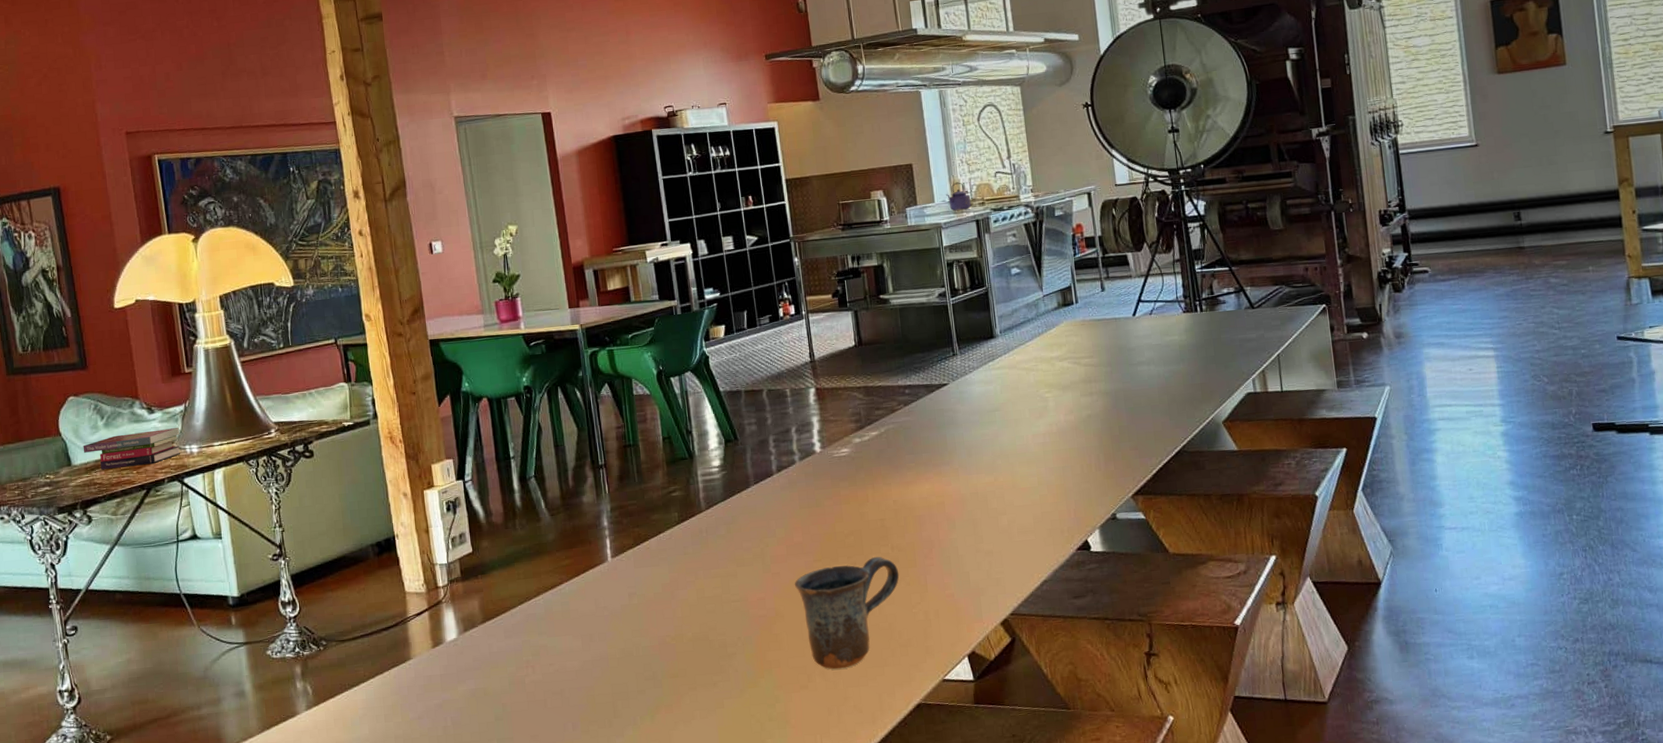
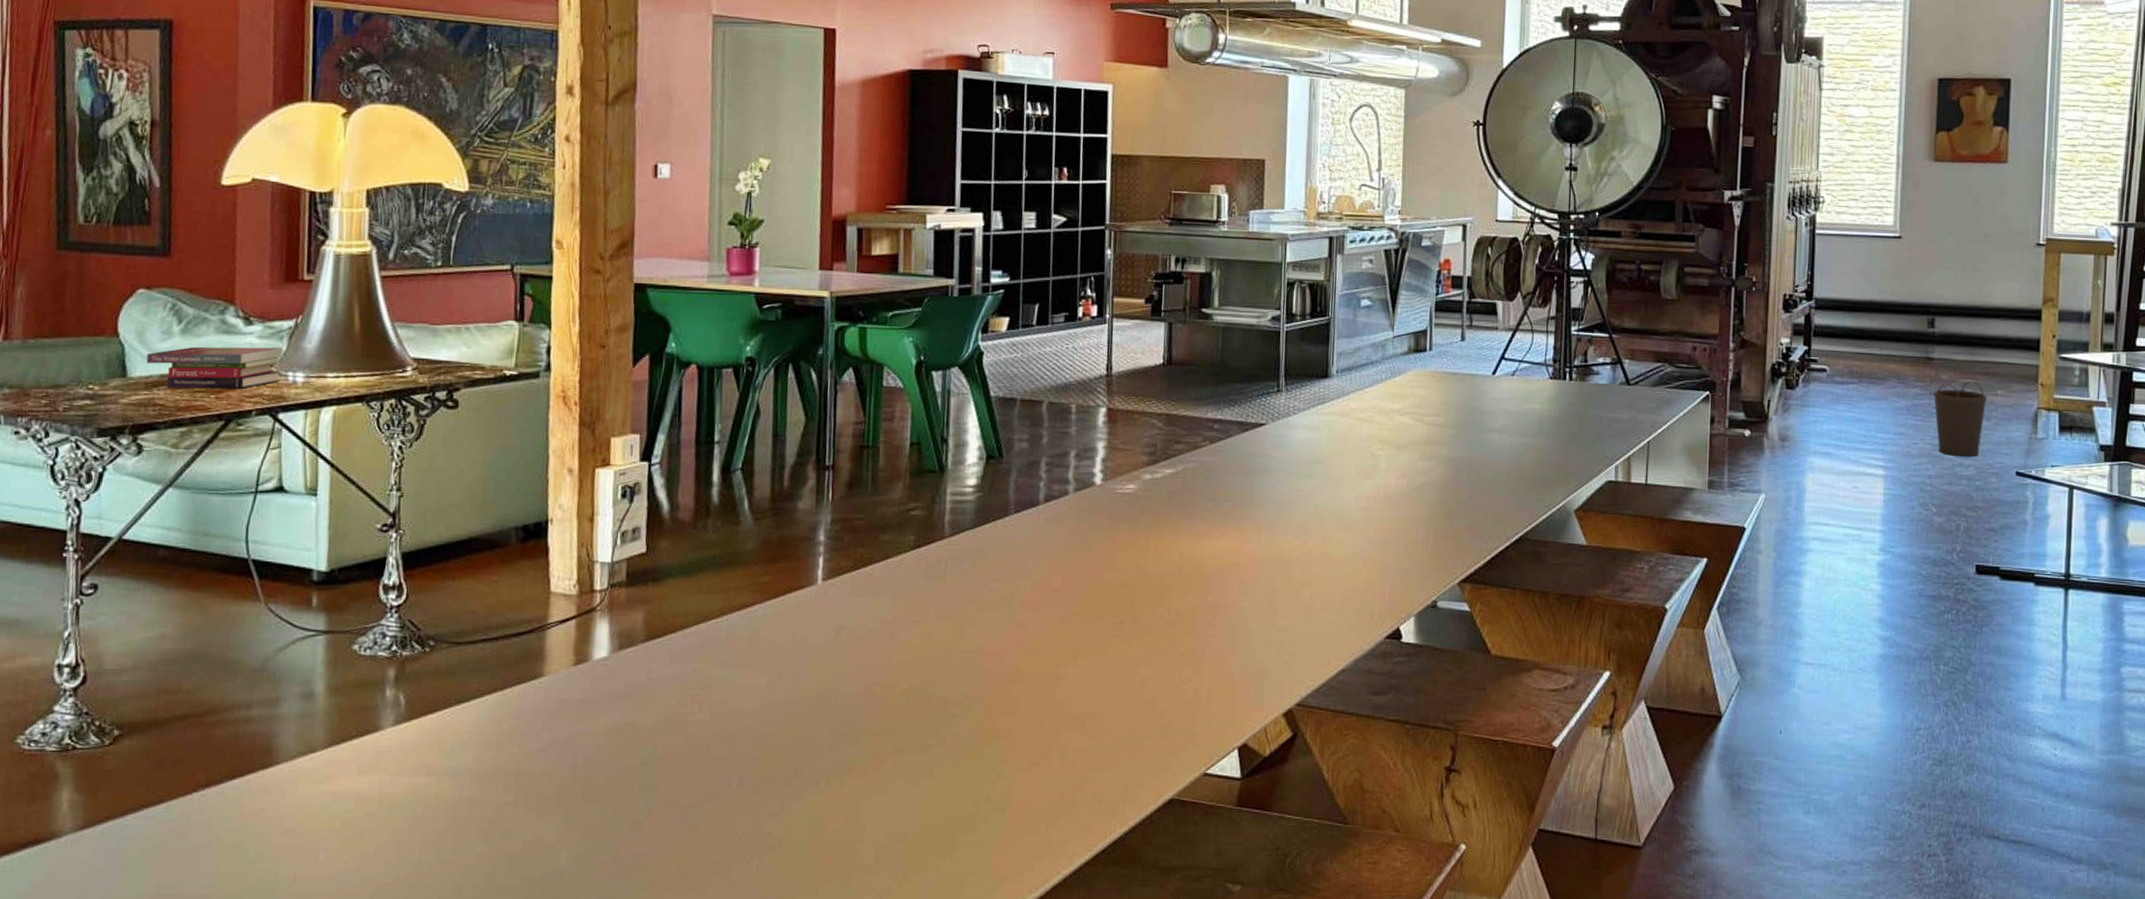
mug: present [794,556,900,670] -> none [1043,617,1172,747]
kettle: present [946,182,972,212] -> none [1299,189,1327,224]
basket: none [1528,262,1580,331] -> present [1933,381,1987,457]

